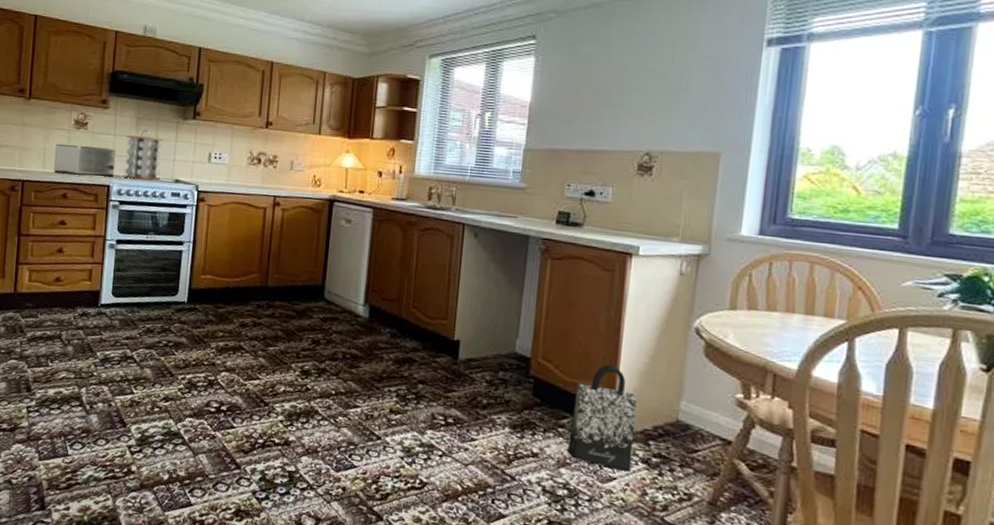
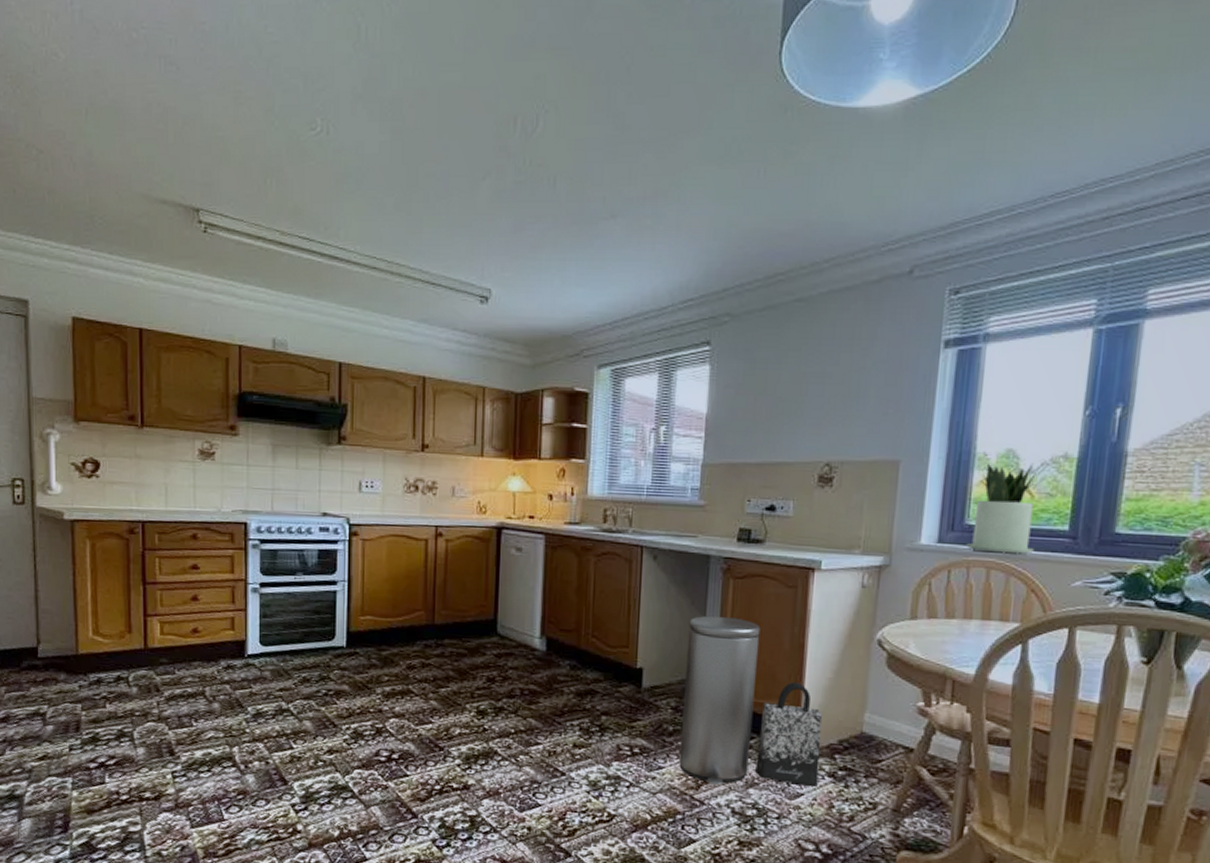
toaster: present [53,143,116,177] -> none [178,477,251,514]
spice rack: present [123,129,163,181] -> none [262,458,305,515]
pedal bin: none [491,293,577,462] -> present [679,615,761,785]
planter: none [789,160,863,251] -> present [967,464,1036,555]

